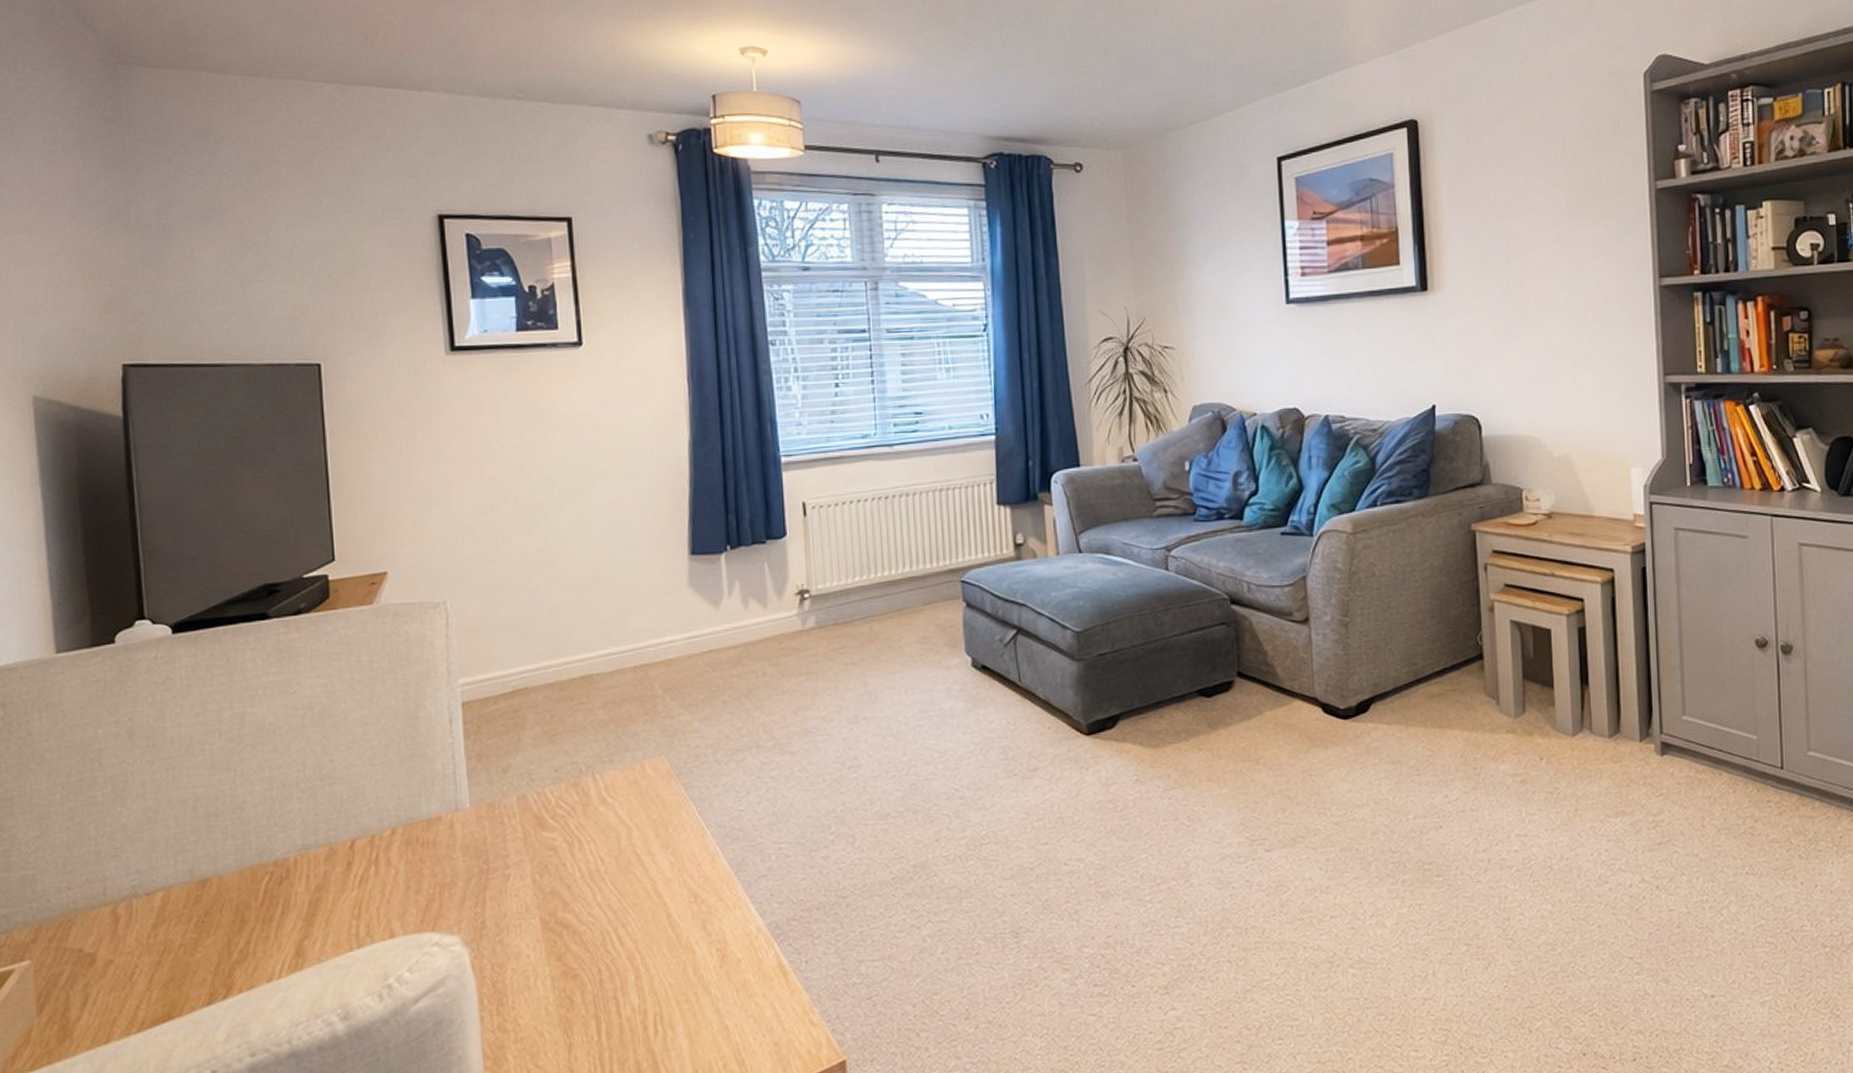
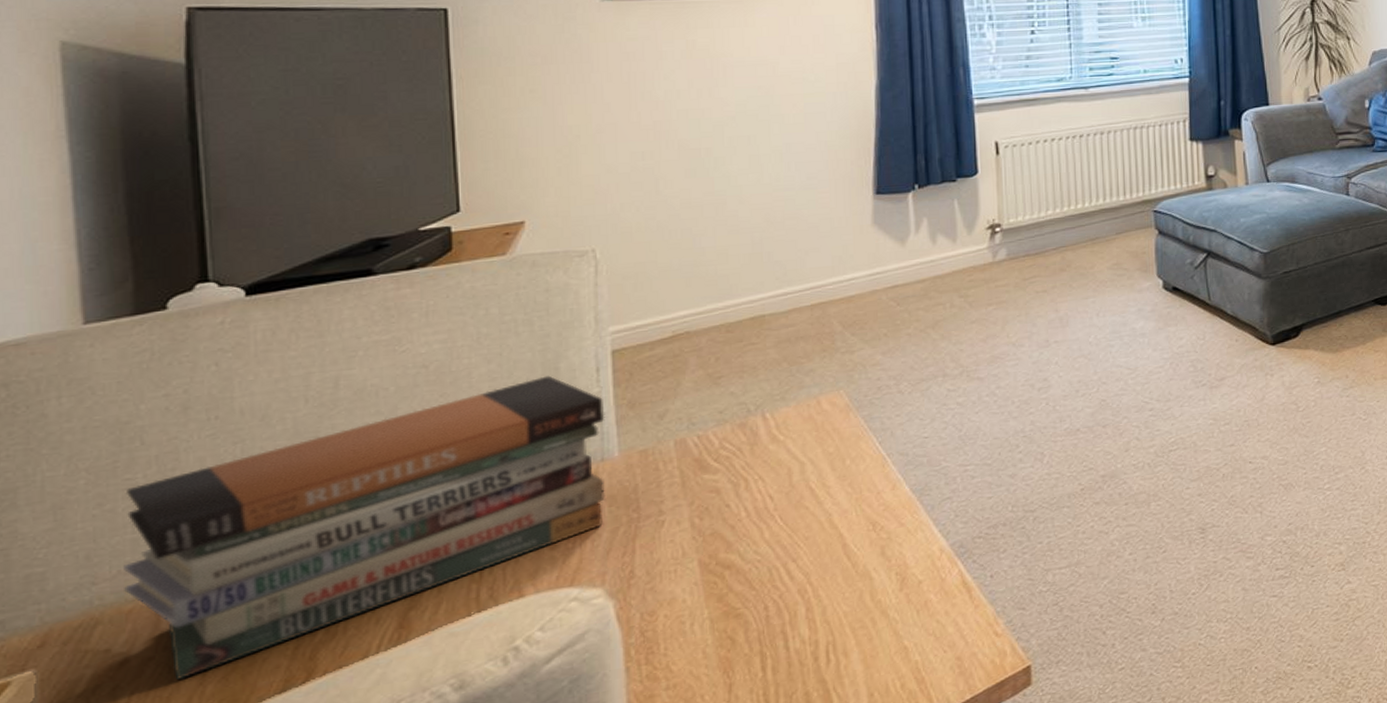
book stack: none [89,723,459,983] -> present [124,375,605,680]

